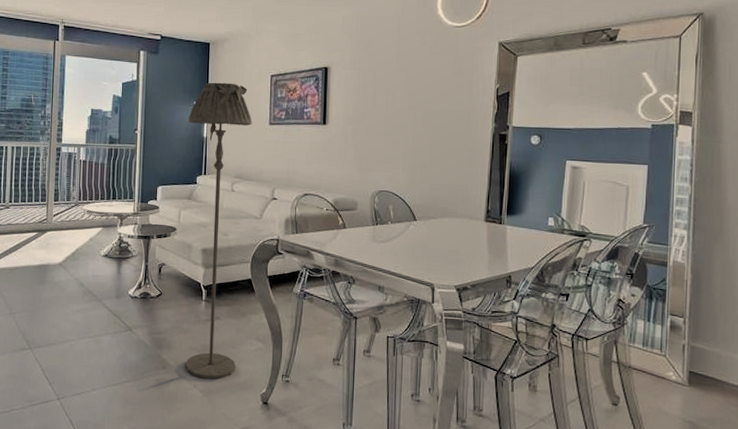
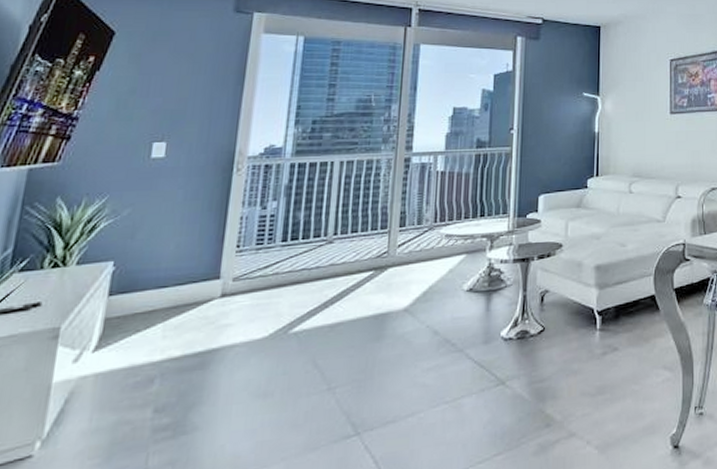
floor lamp: present [185,82,252,380] -> none [576,69,651,431]

